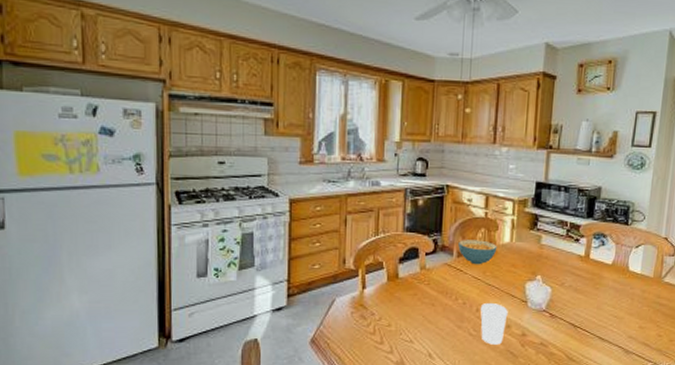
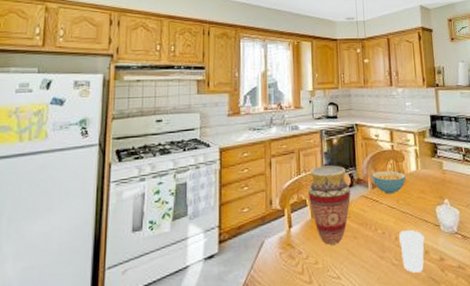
vase: none [385,228,433,309] -> present [308,165,351,245]

